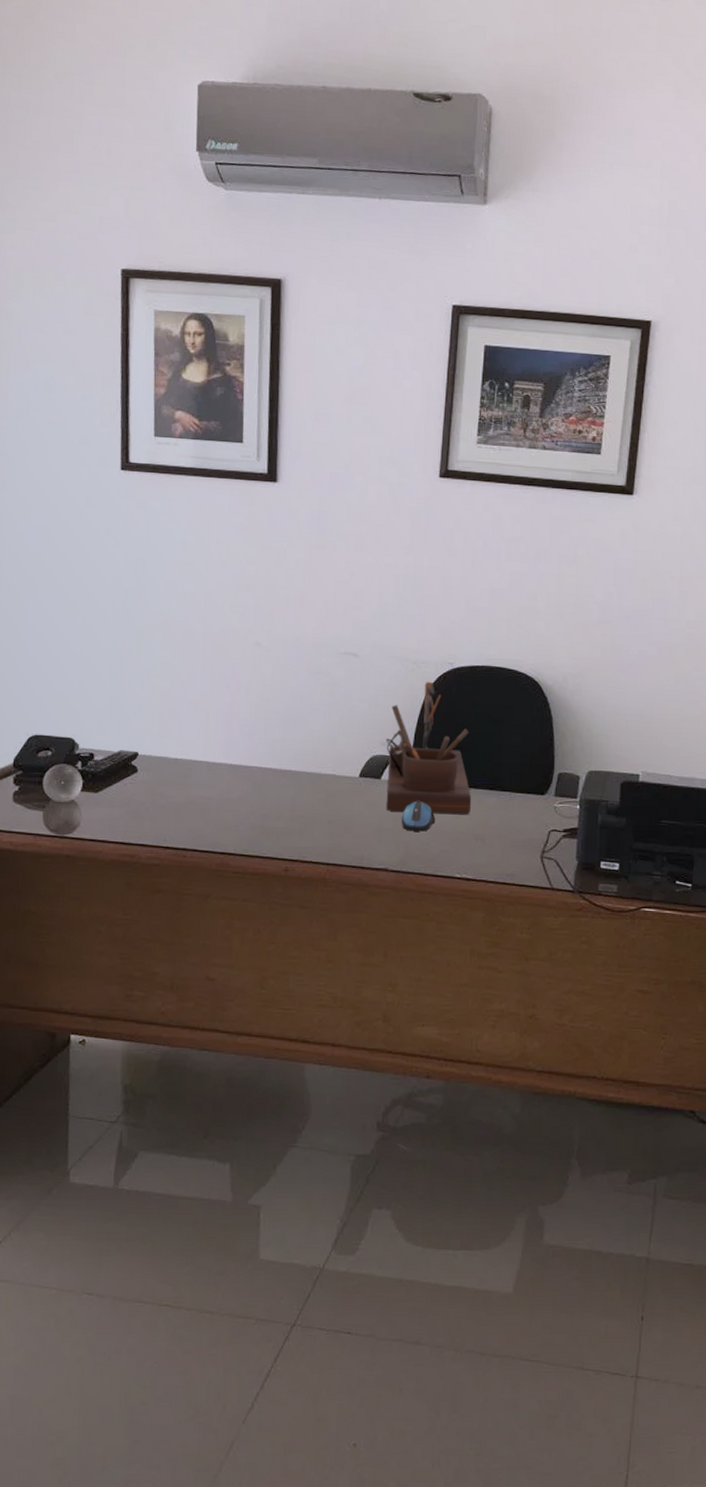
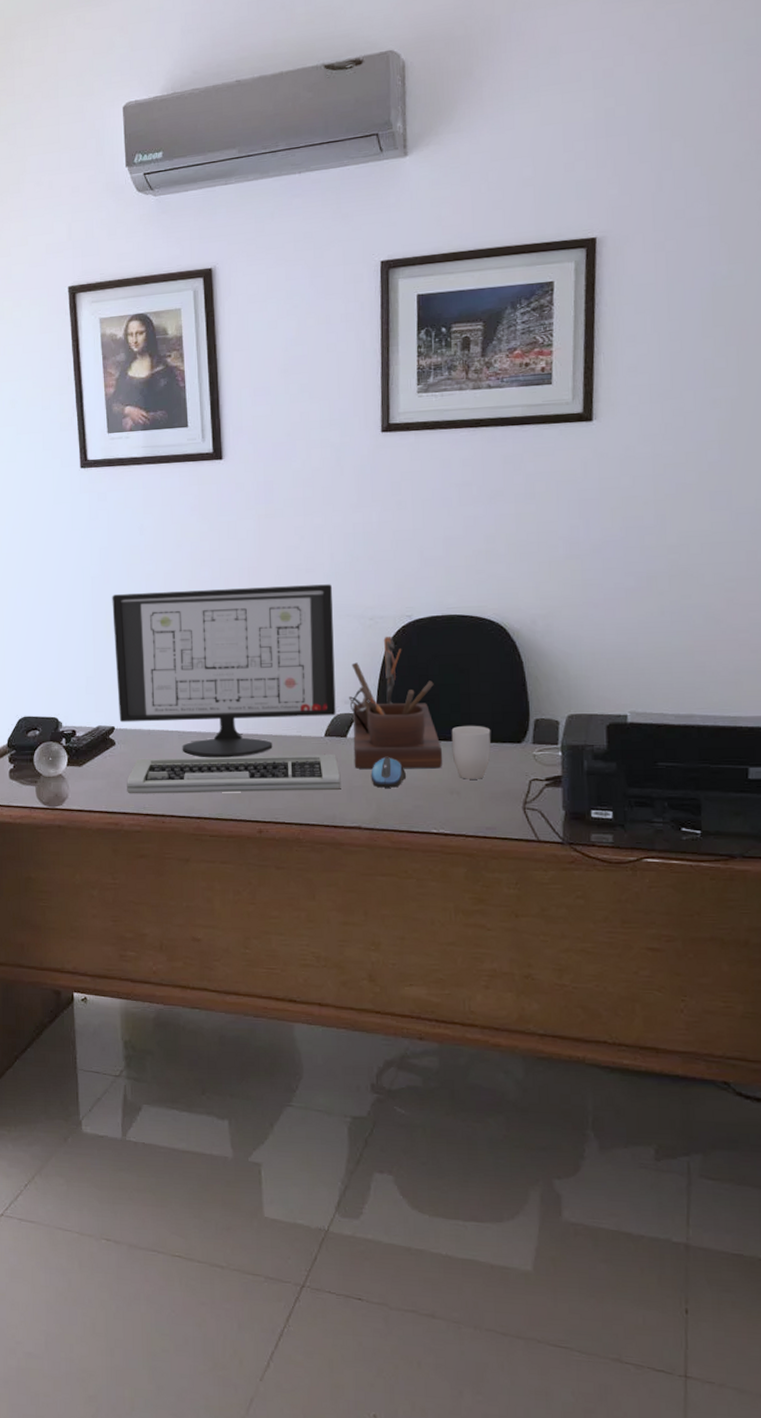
computer monitor: none [144,611,379,793] -> present [112,584,336,758]
computer keyboard: none [147,788,372,832] -> present [127,755,341,794]
mug: none [480,774,518,827] -> present [451,725,491,779]

